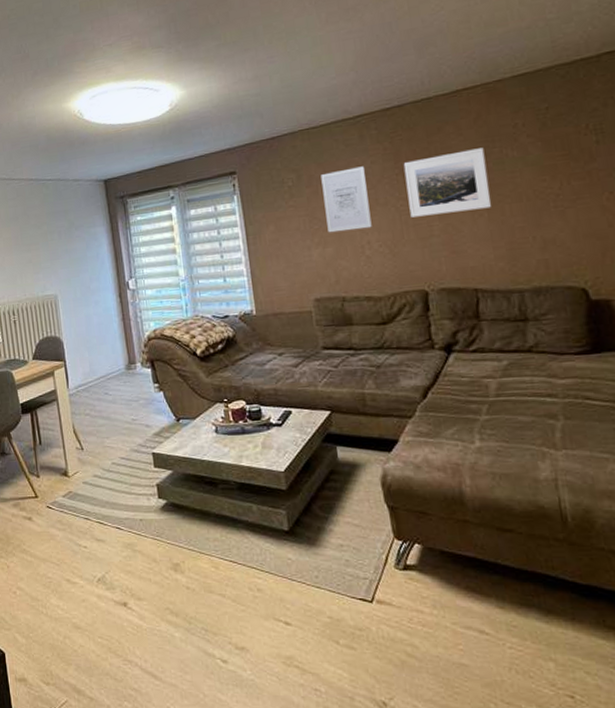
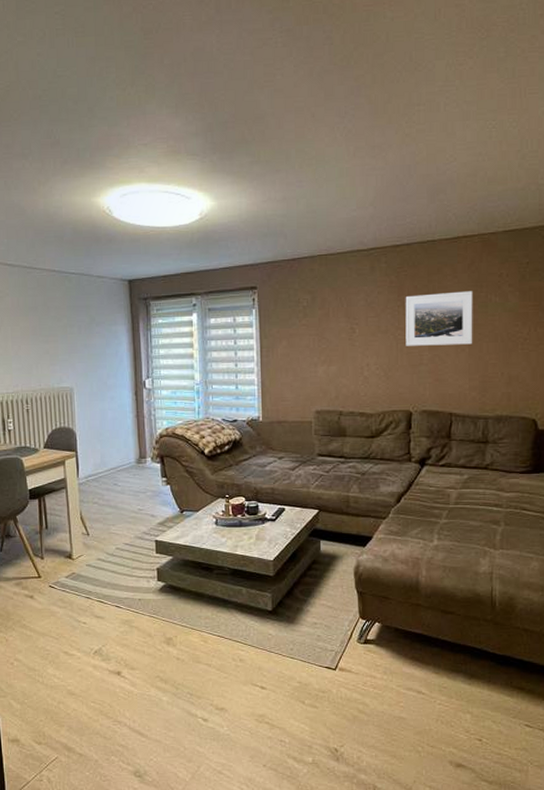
wall art: present [320,166,372,233] -> none [333,295,373,353]

